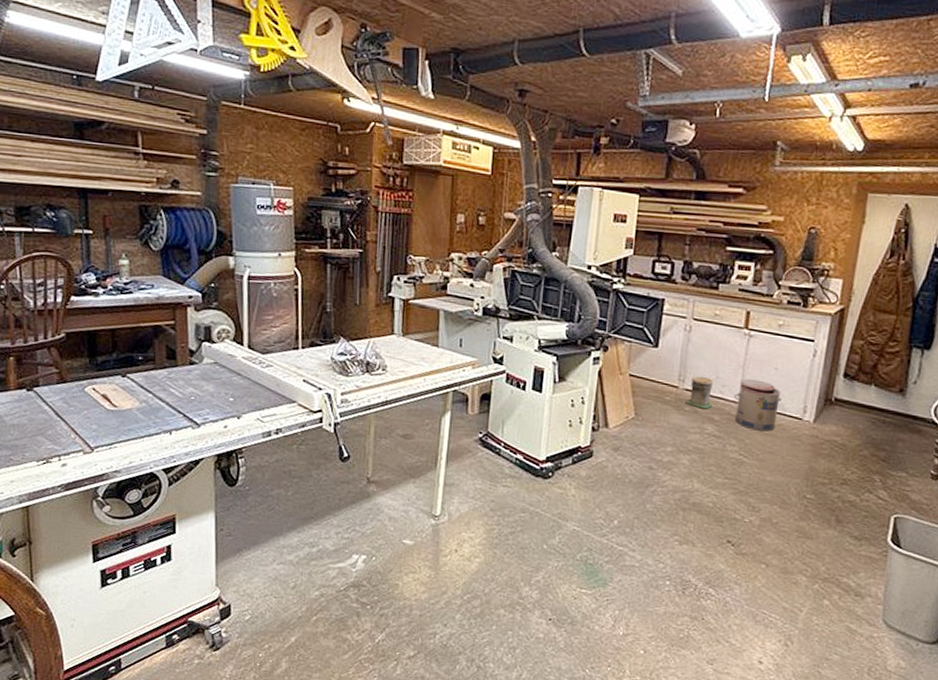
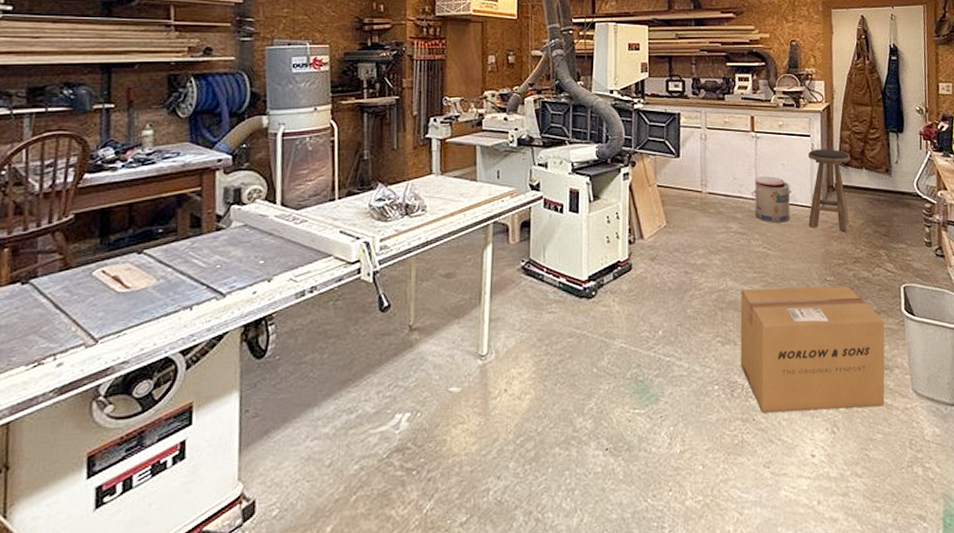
bucket: present [685,376,713,409] -> none [710,179,734,209]
box: none [696,493,865,631] -> present [740,286,885,413]
stool: none [795,356,859,451] -> present [808,149,851,232]

